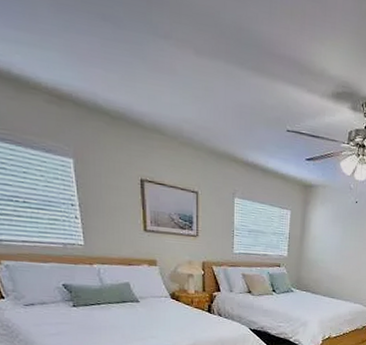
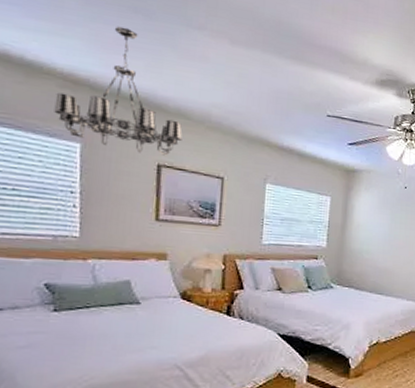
chandelier: none [45,36,159,171] -> present [54,26,183,156]

